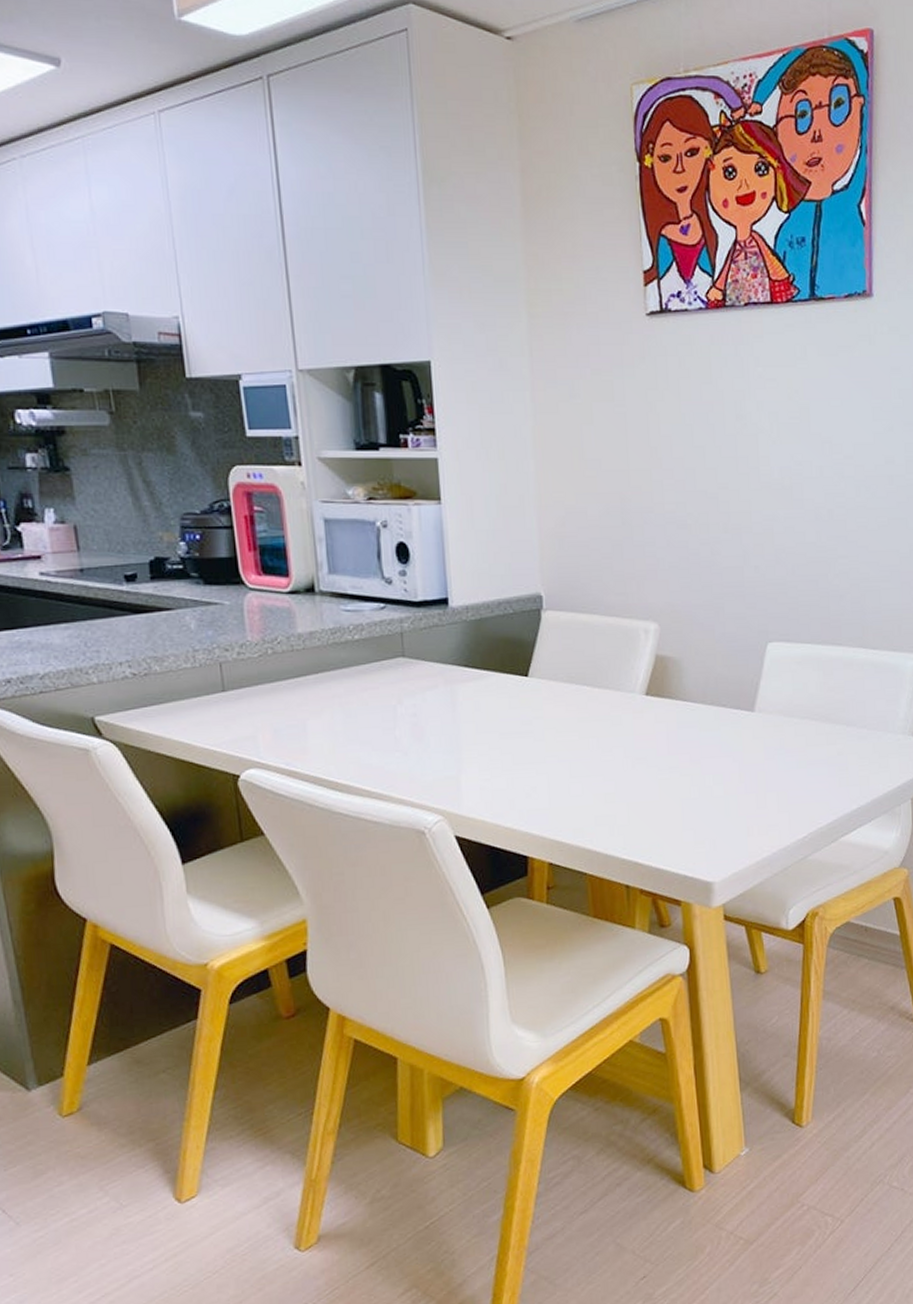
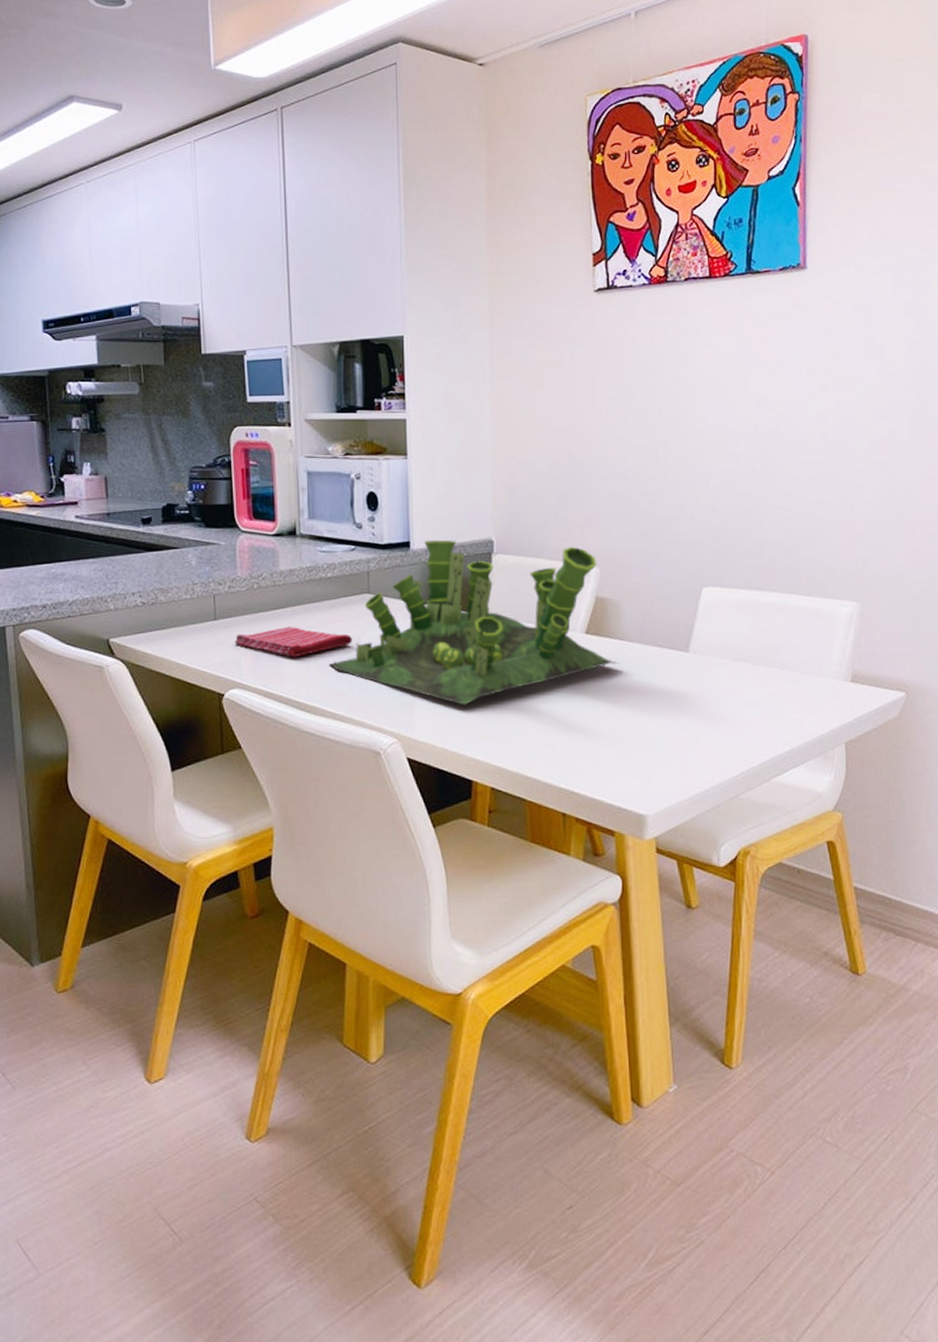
dish towel: none [248,696,387,732] -> present [234,626,352,658]
plant: none [362,596,682,777] -> present [329,540,620,705]

